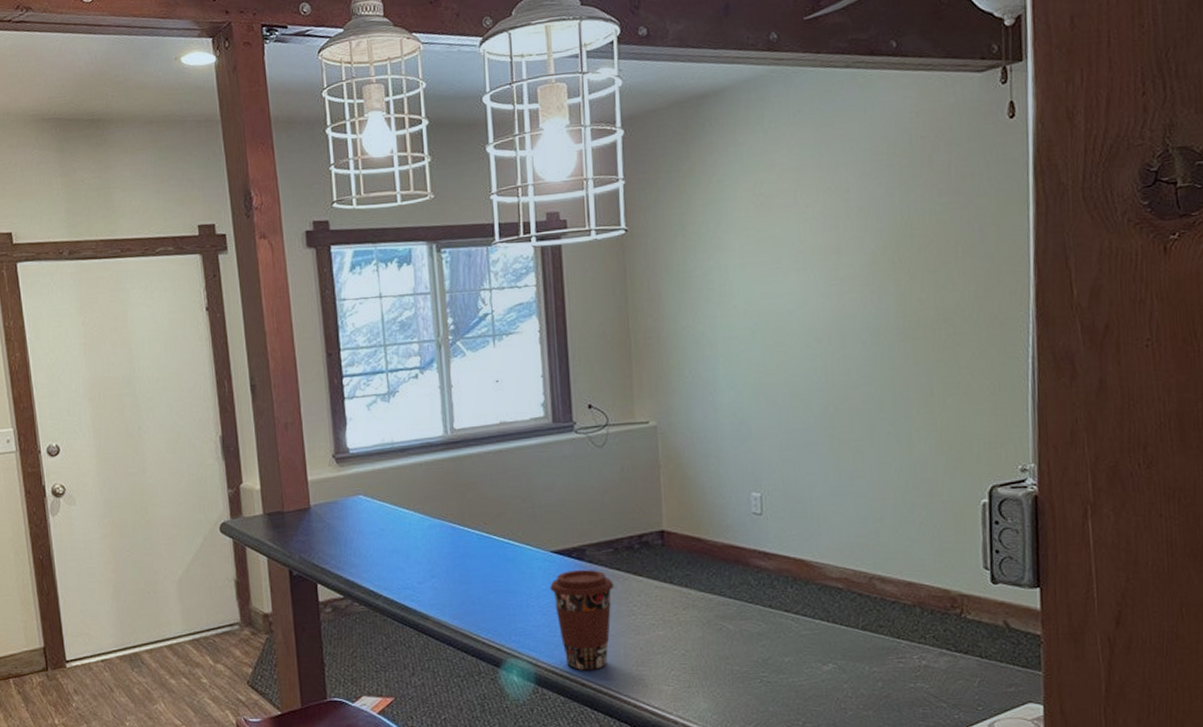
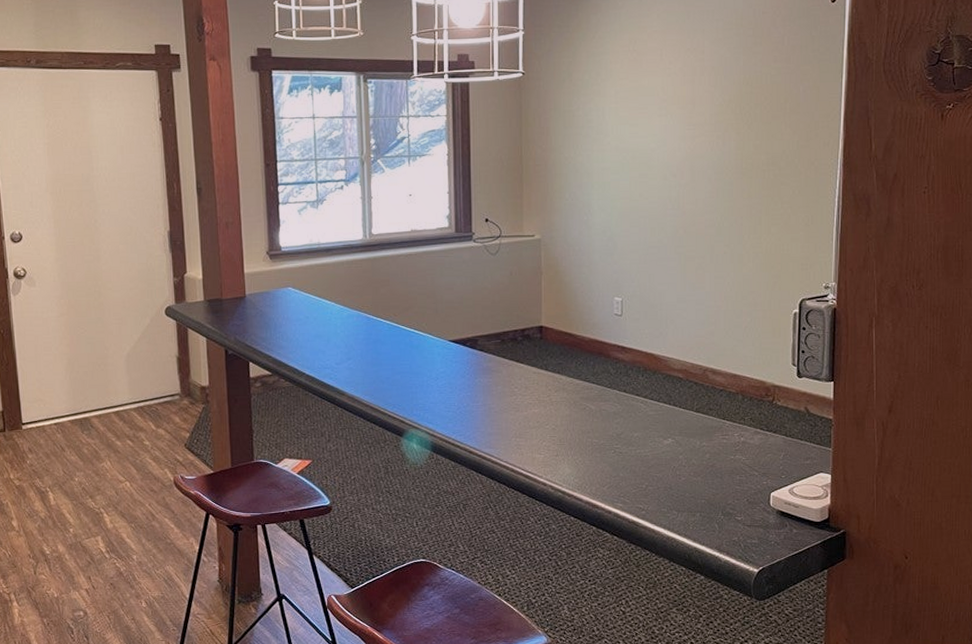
coffee cup: present [550,569,614,670] -> none [447,356,500,440]

